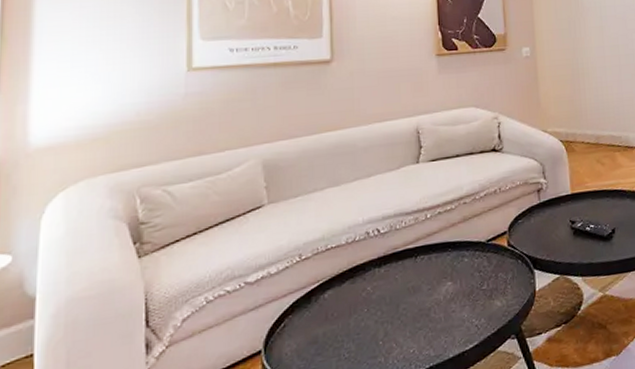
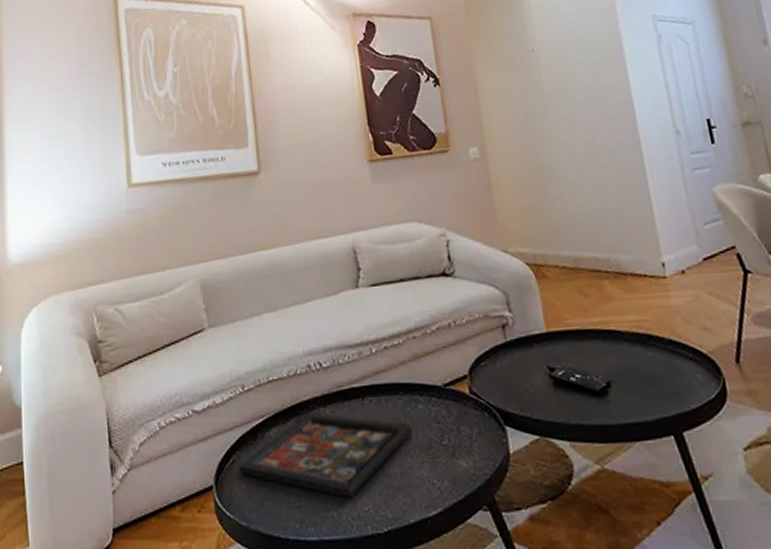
decorative tray: none [290,274,458,344] -> present [239,413,413,498]

